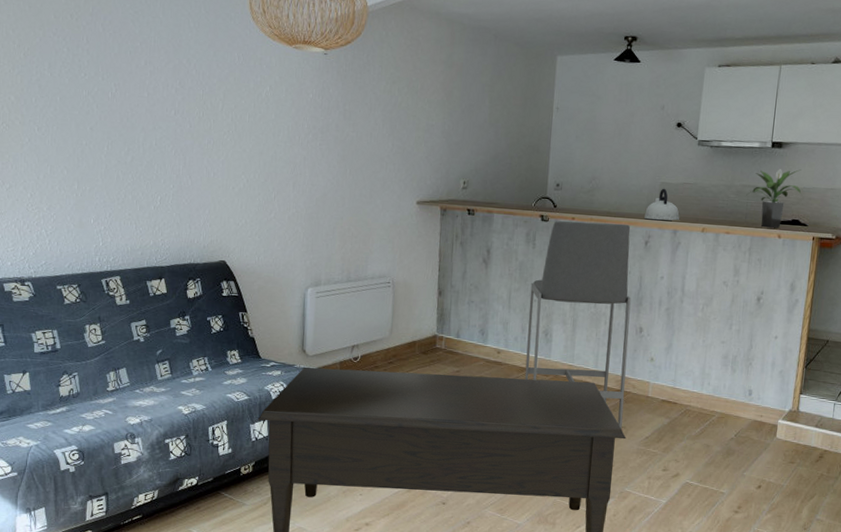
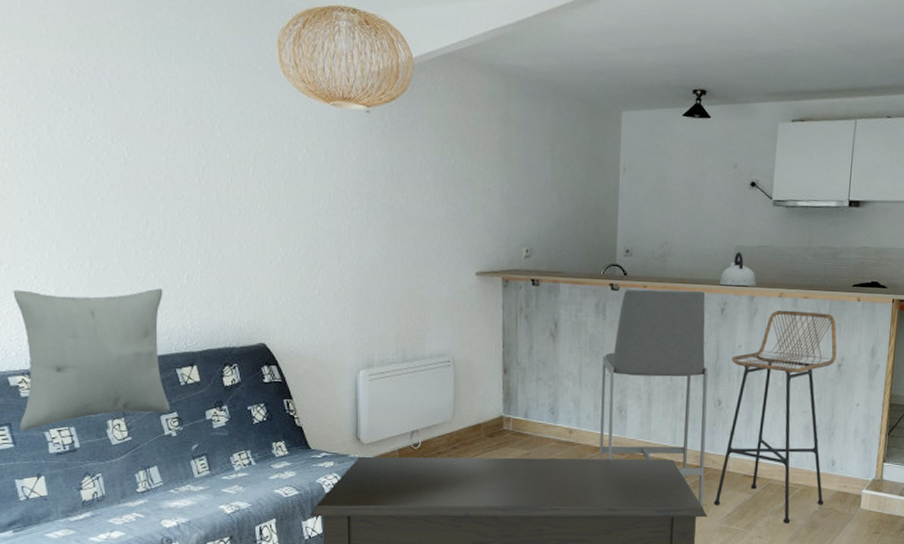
cushion: none [11,207,140,332] -> present [13,288,170,431]
bar stool: none [632,244,757,449] -> present [713,310,837,524]
potted plant: present [746,169,802,229] -> none [824,229,880,292]

